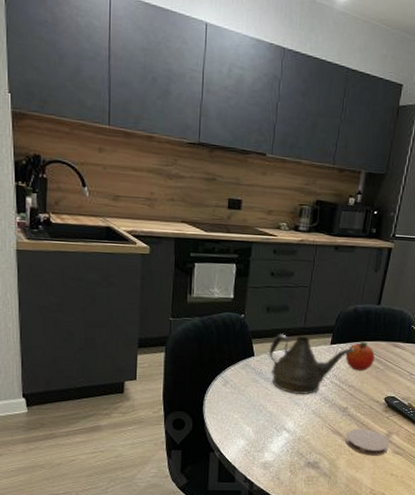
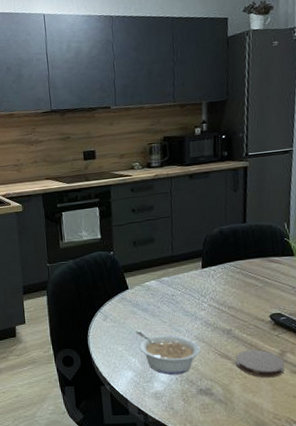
legume: none [254,400,315,446] -> present [135,330,200,375]
teapot: present [269,334,355,395] -> none [141,264,228,322]
fruit: present [345,341,375,371] -> none [219,261,251,291]

